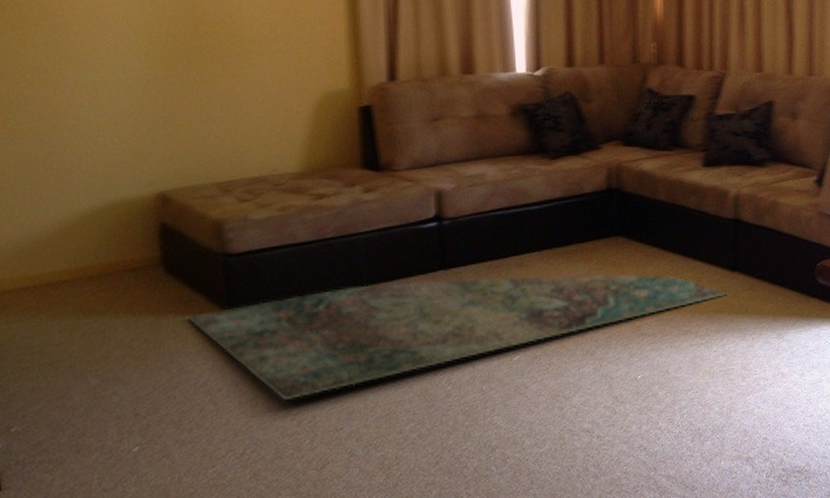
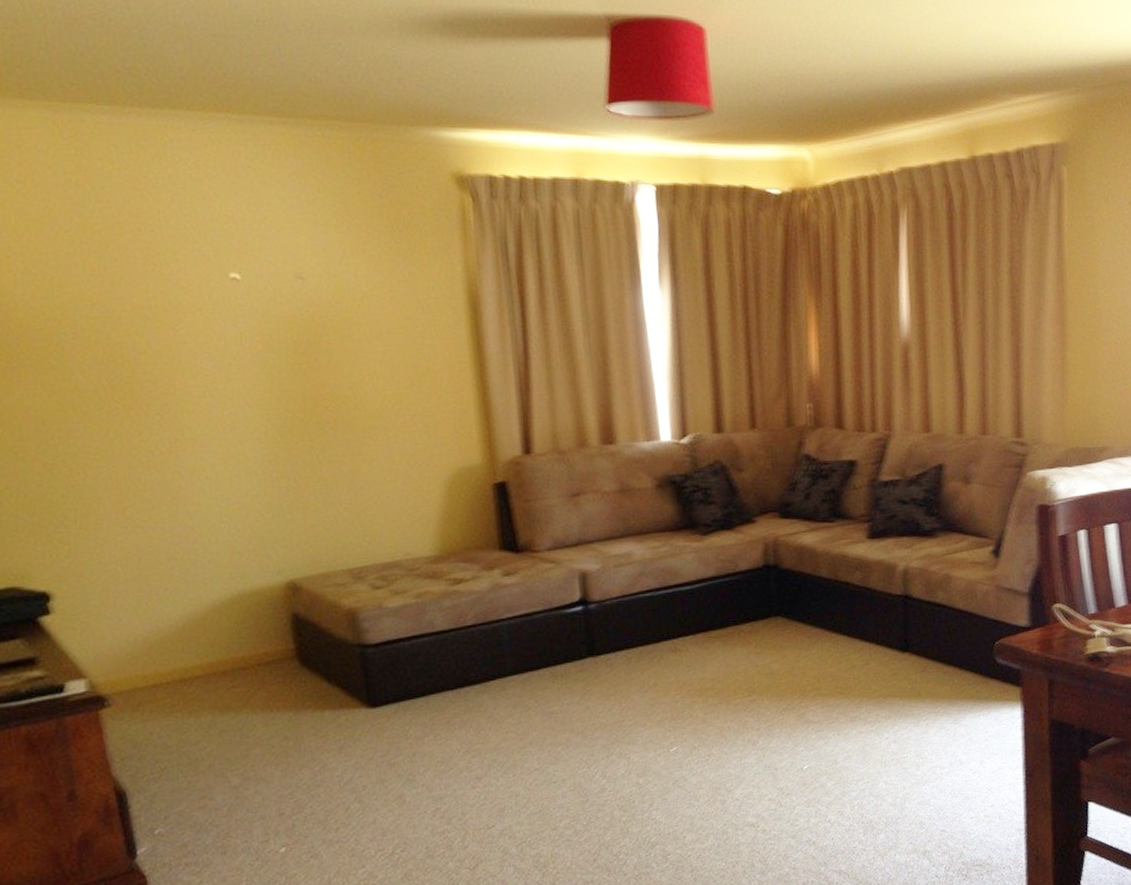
rug: present [188,274,727,401] -> none [327,657,898,798]

